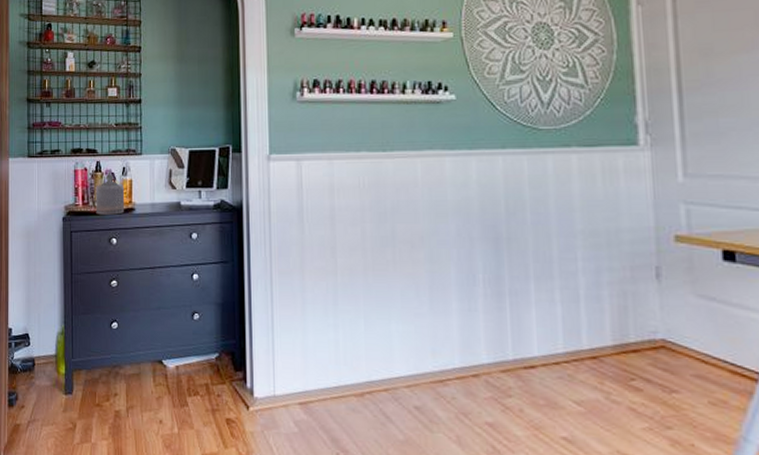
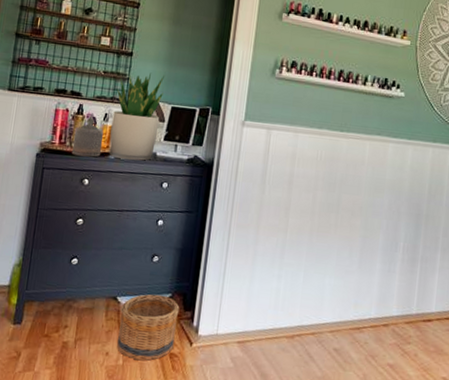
planter: none [130,117,179,214] -> present [109,72,164,161]
basket: none [168,354,230,429] -> present [117,294,180,361]

